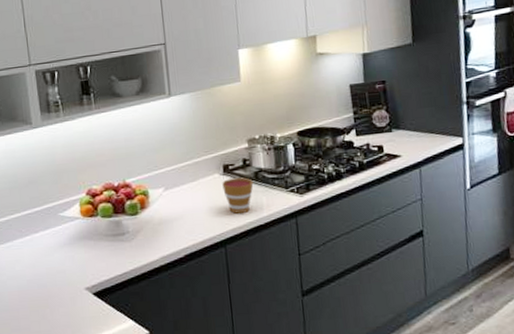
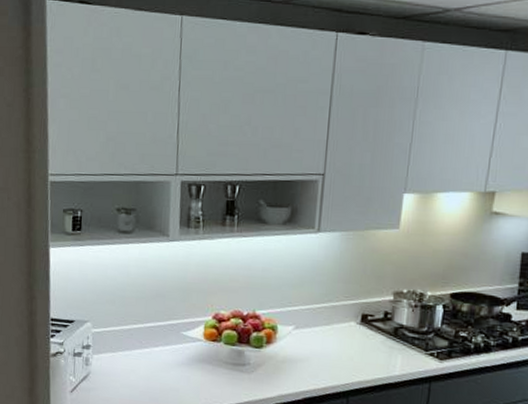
cup: present [222,177,254,214] -> none [356,329,391,368]

